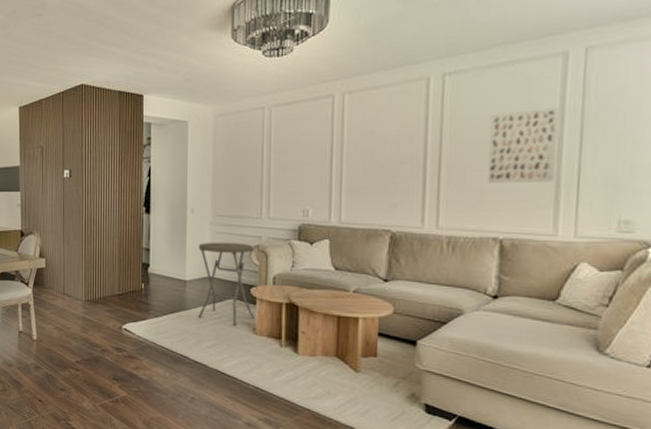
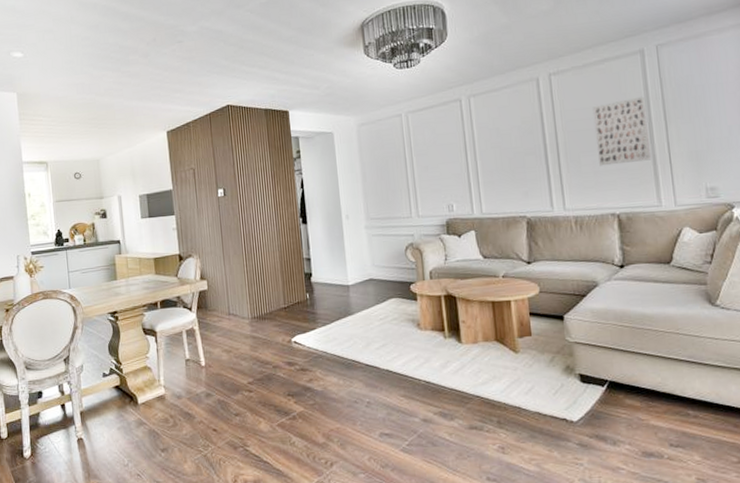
side table: present [198,242,255,326] -> none [356,242,417,324]

